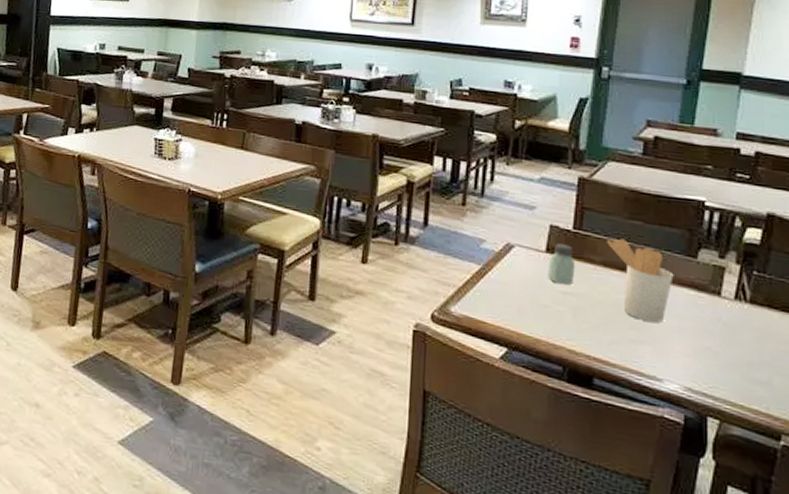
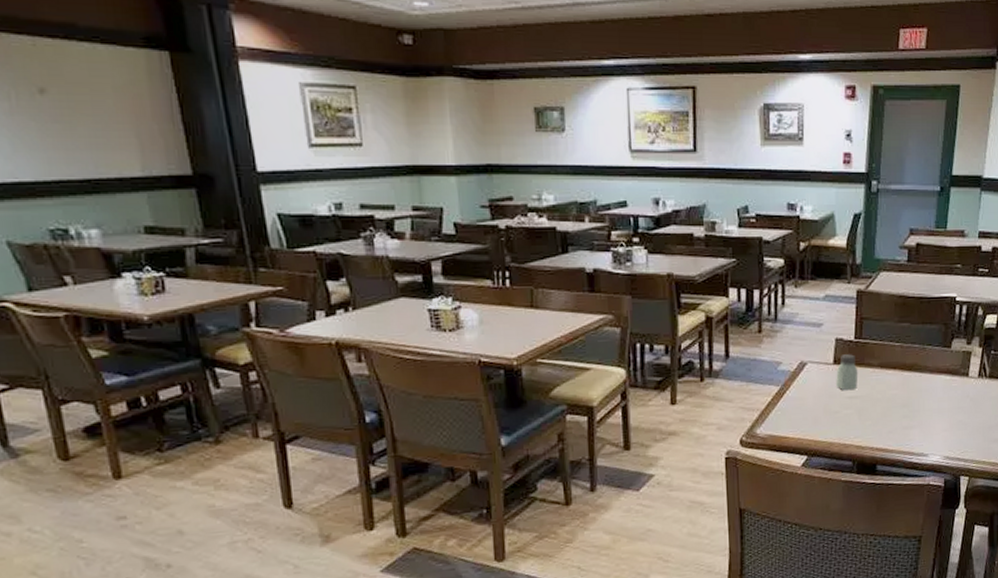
utensil holder: present [607,238,674,323] -> none [882,341,934,409]

